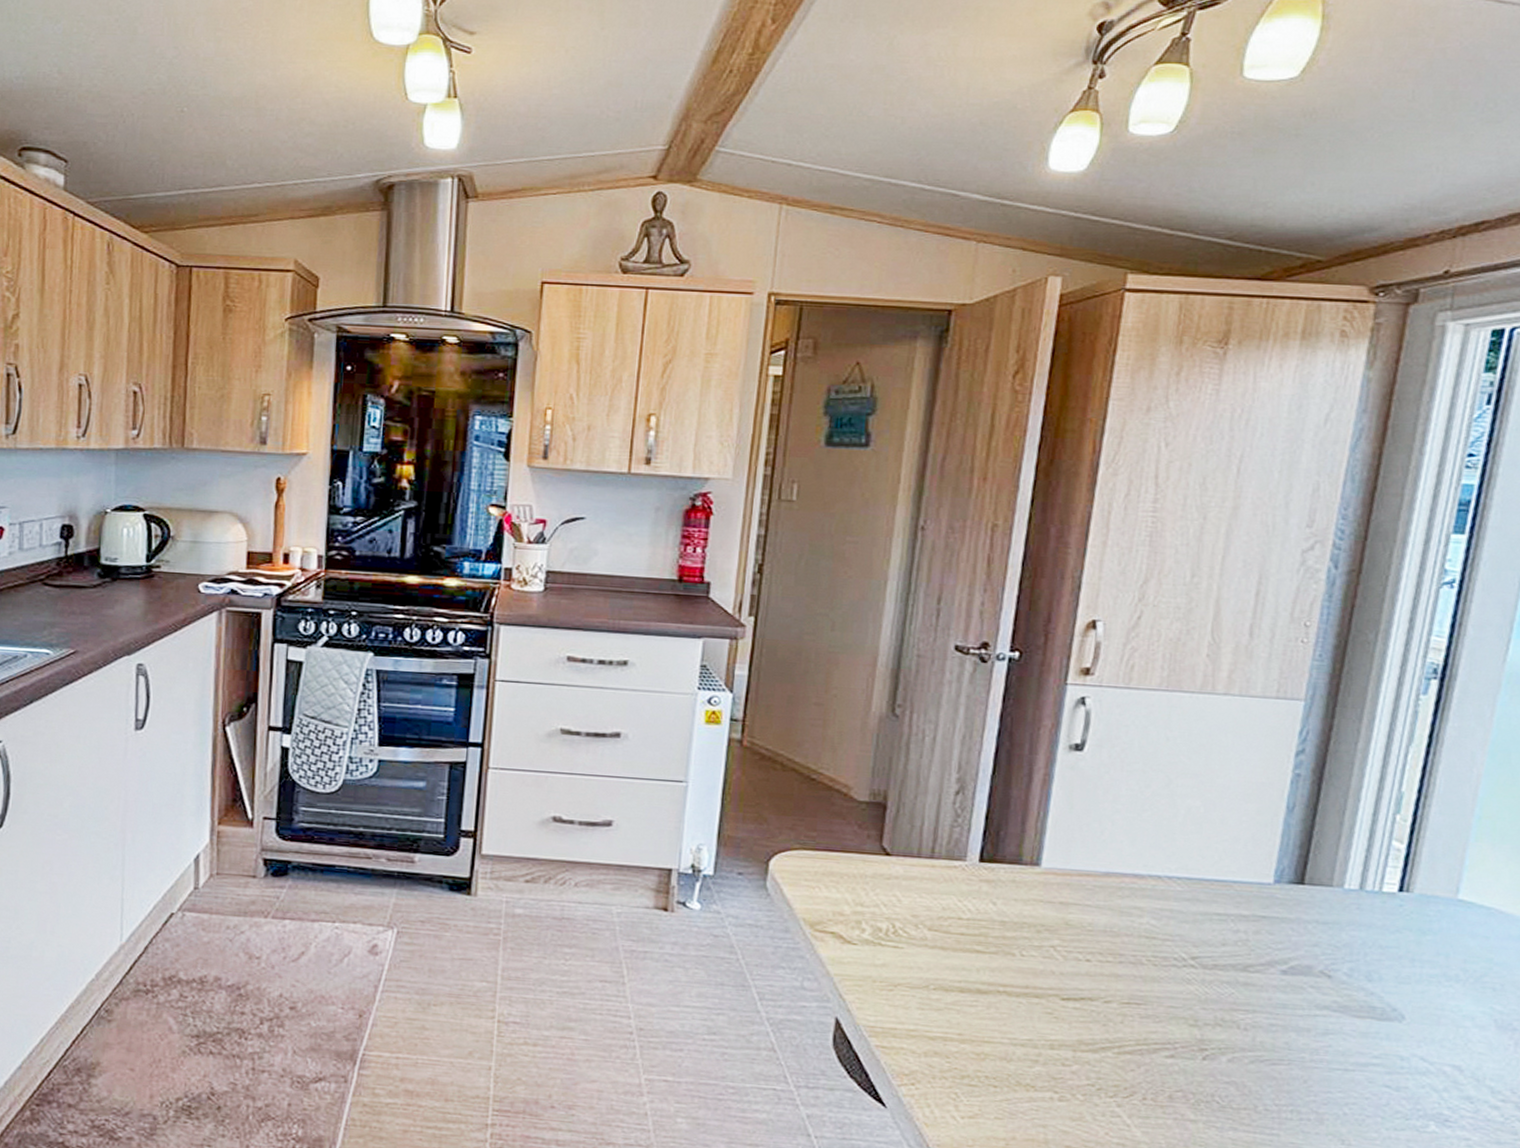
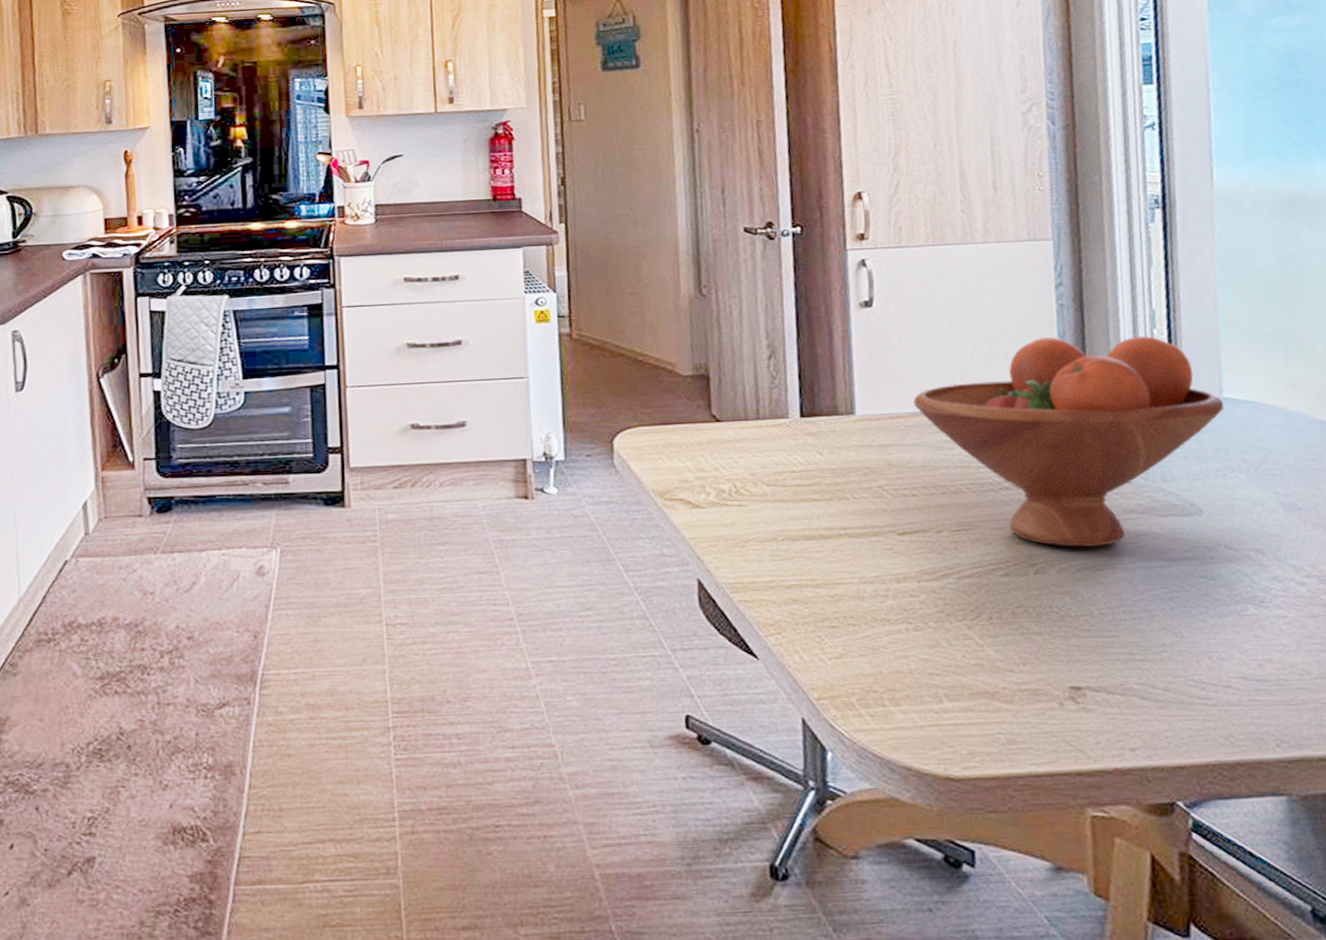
fruit bowl: none [1108,808,1457,1040] -> present [914,336,1224,548]

